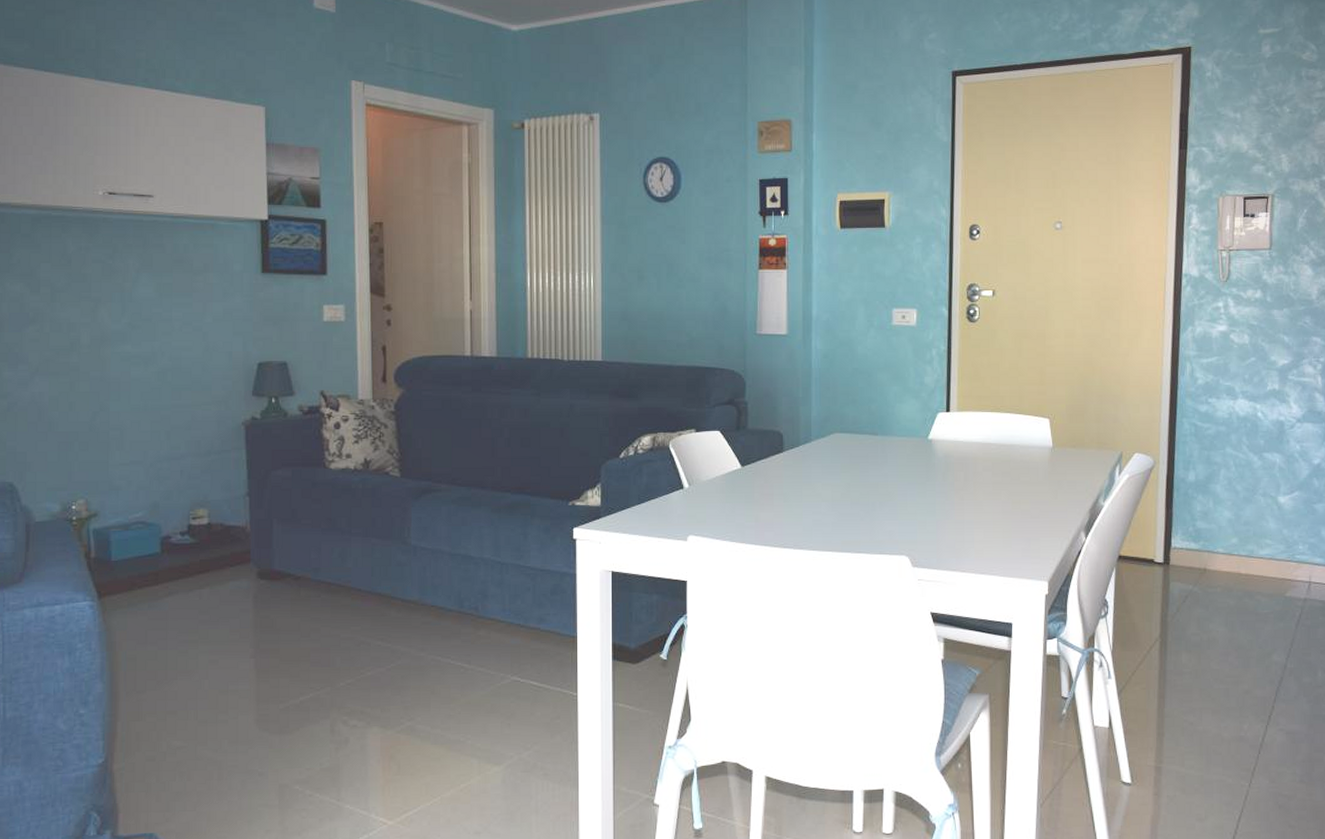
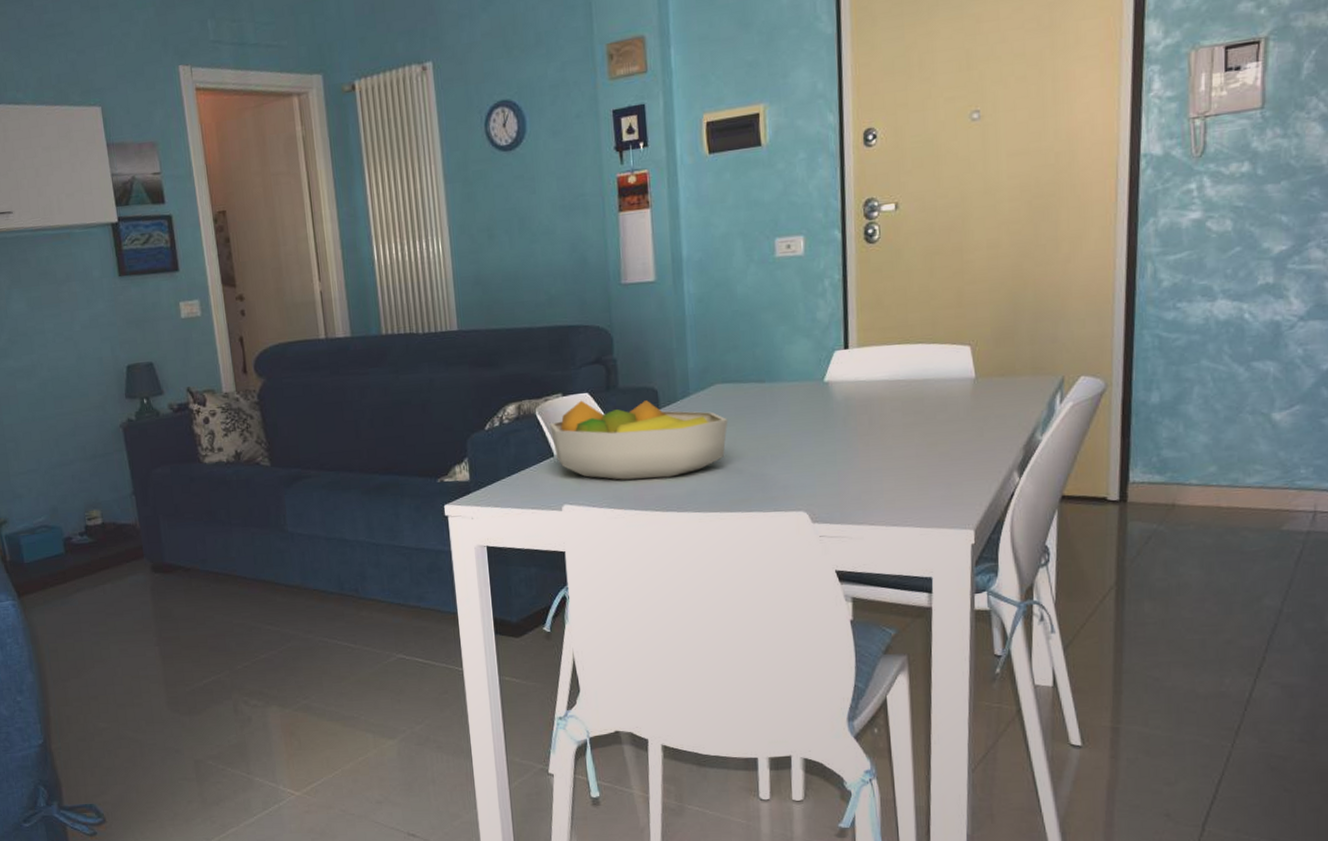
fruit bowl: none [682,437,844,516] -> present [550,400,728,480]

